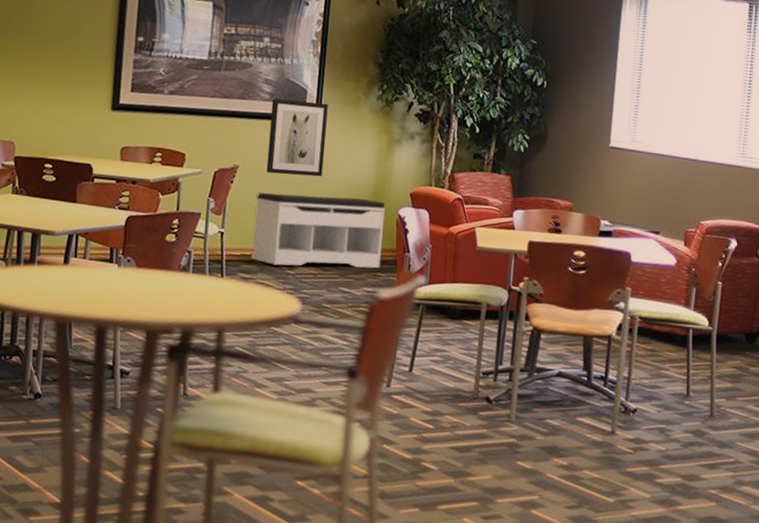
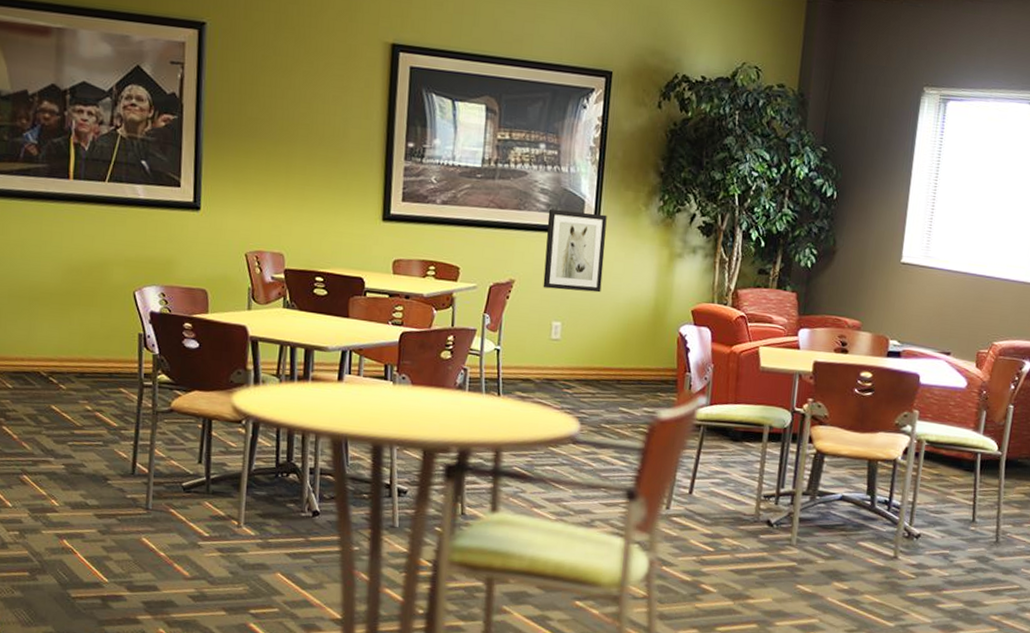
bench: present [251,192,386,268] -> none [528,308,666,388]

